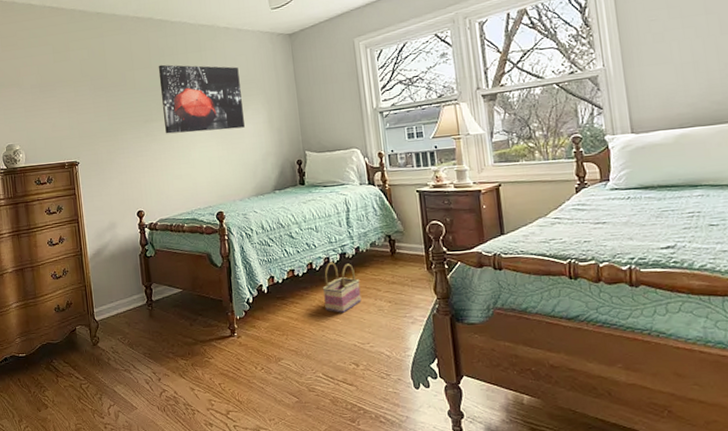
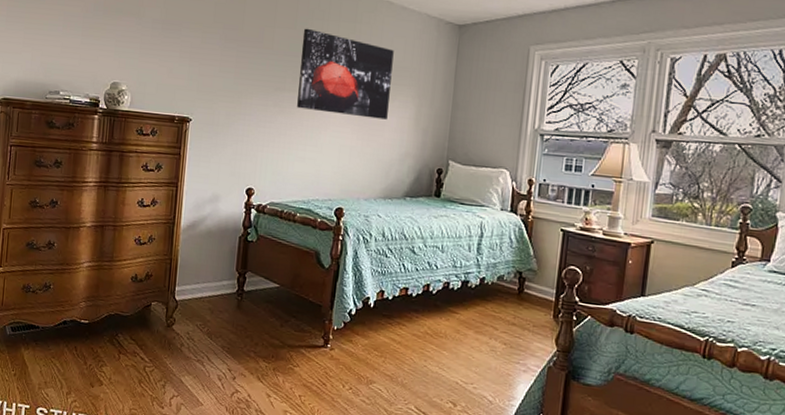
basket: present [322,262,362,313] -> none [433,288,477,346]

